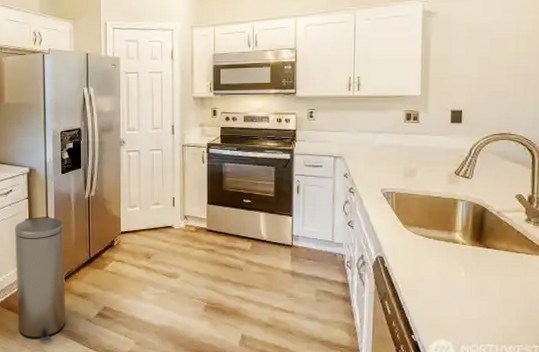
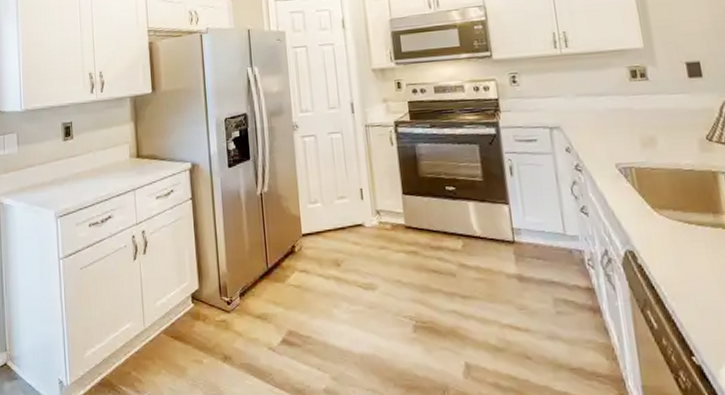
pedal bin: present [15,217,66,343] -> none [178,220,244,381]

